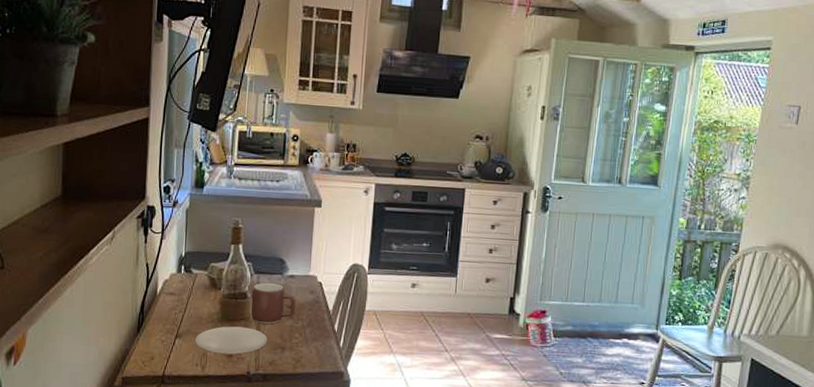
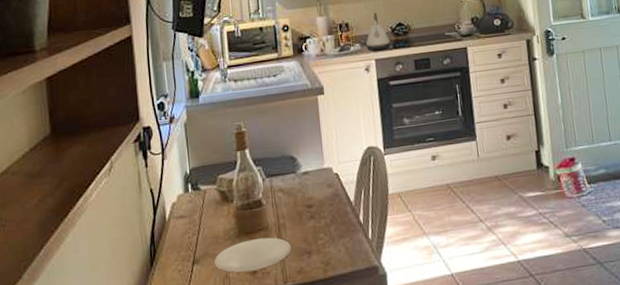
mug: present [251,282,296,325] -> none [266,183,316,231]
kettle: none [369,138,393,177] -> present [366,12,390,52]

